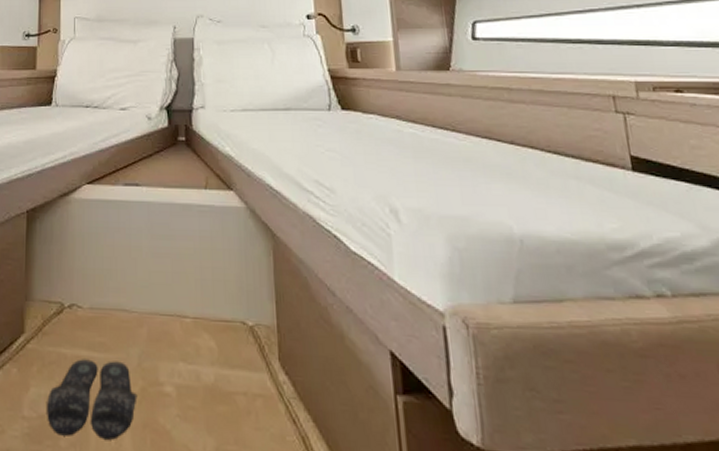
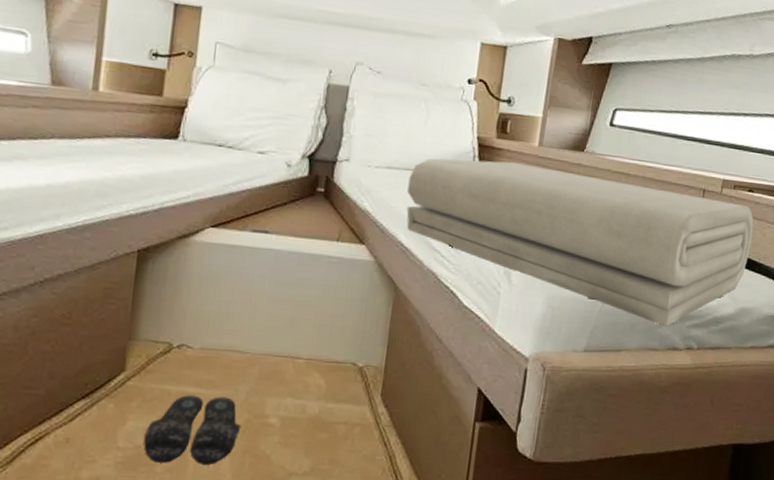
towel: none [266,91,707,267] -> present [406,158,754,326]

